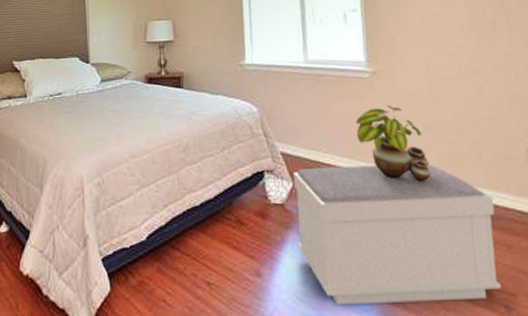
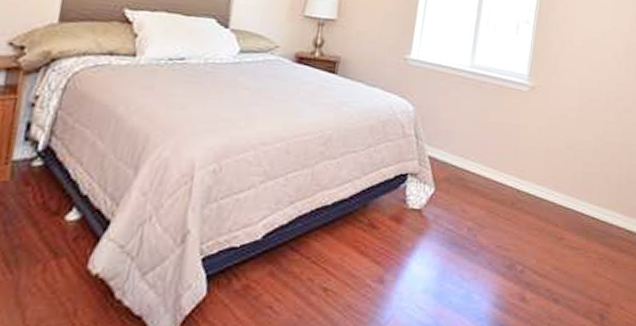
bench: present [293,164,501,305] -> none [428,174,611,314]
potted plant: present [356,105,431,183] -> none [505,121,565,198]

